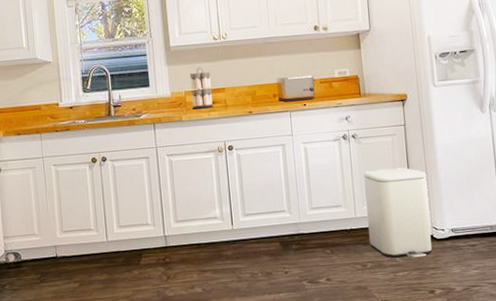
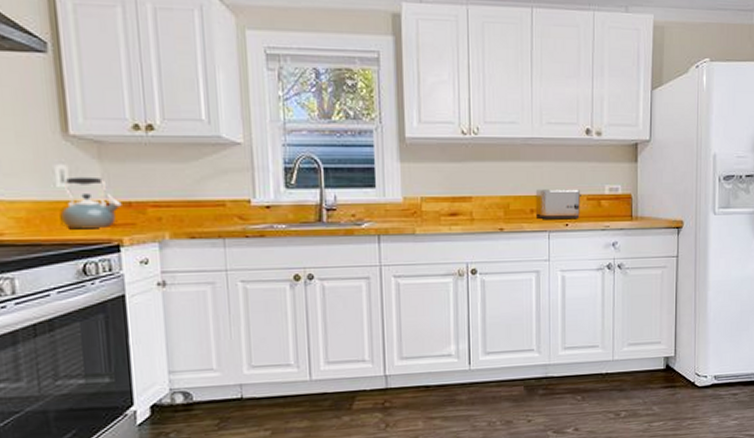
spice rack: present [189,67,214,110] -> none [428,167,457,222]
pedal bin: present [363,167,432,258] -> none [625,305,694,407]

